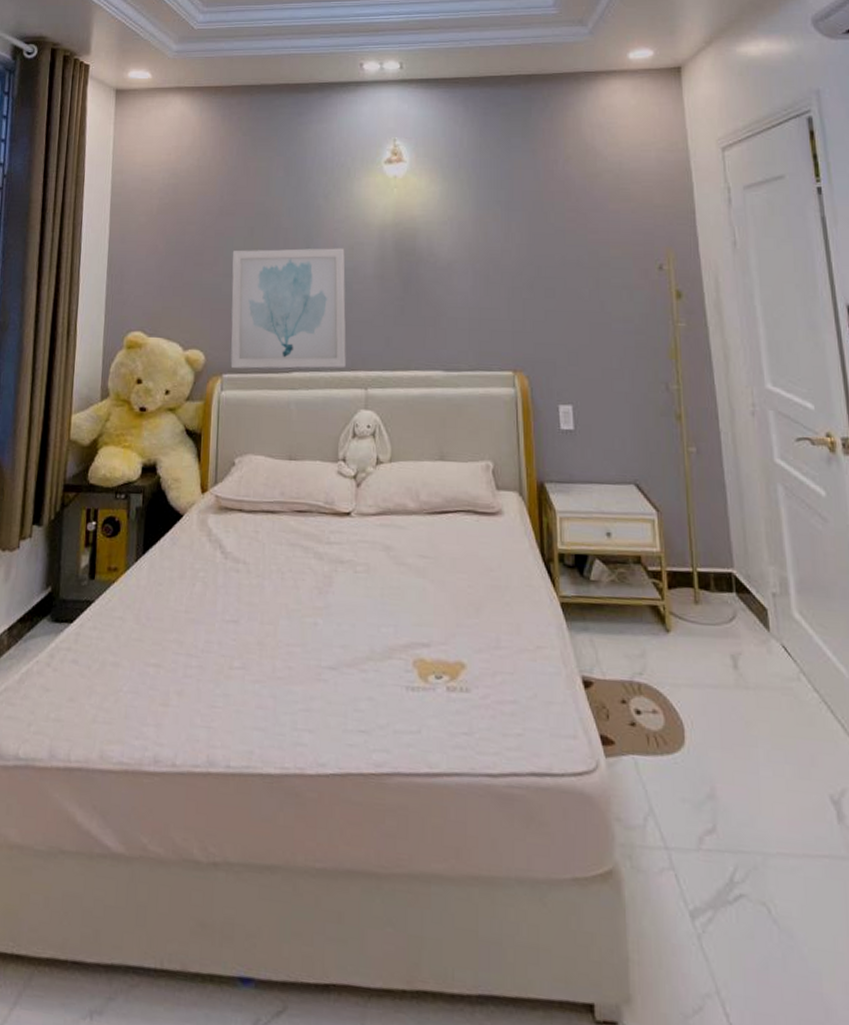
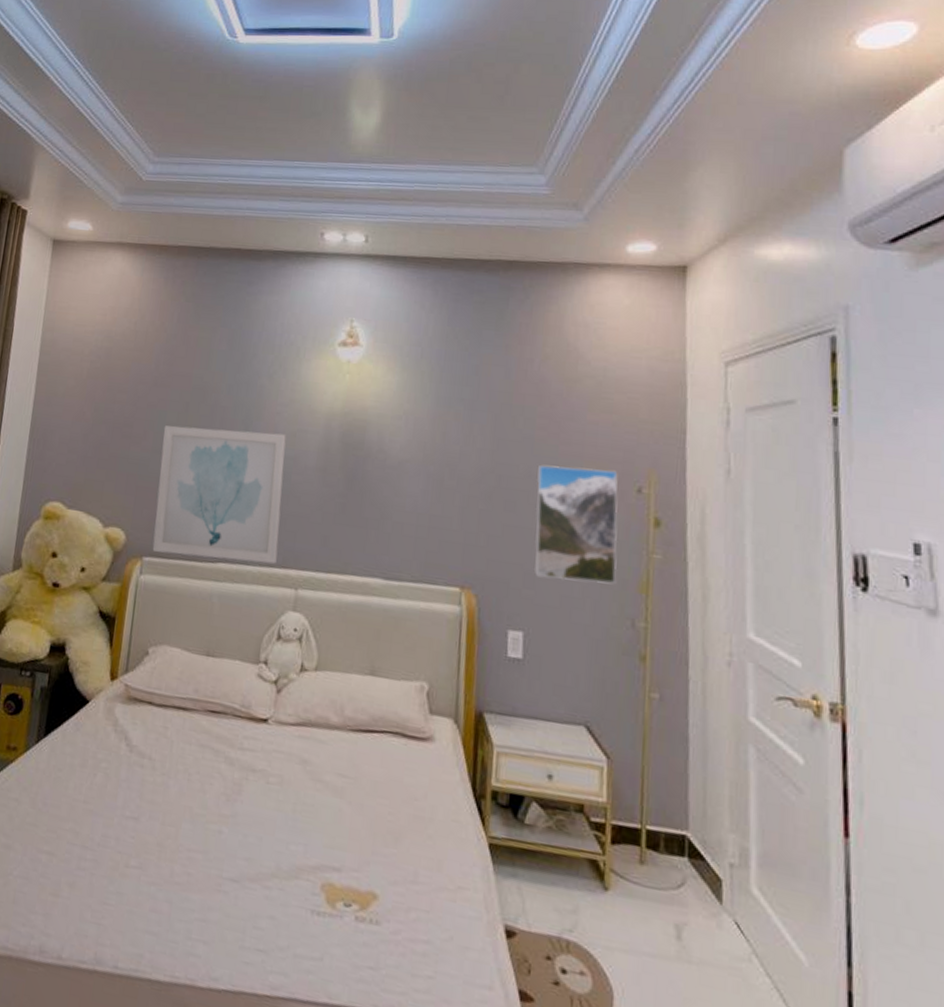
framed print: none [570,252,648,355] -> present [533,464,618,585]

